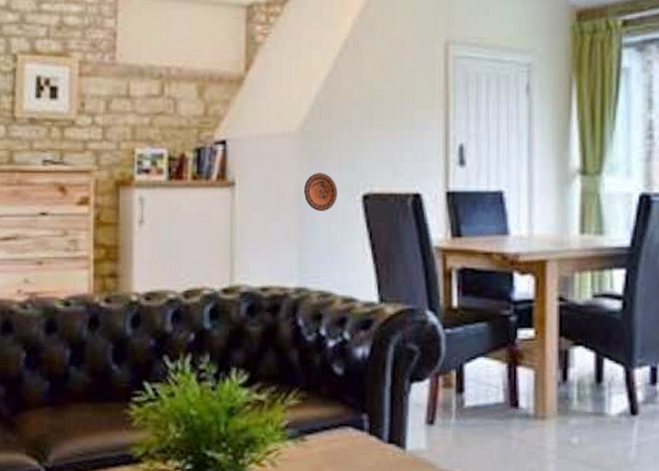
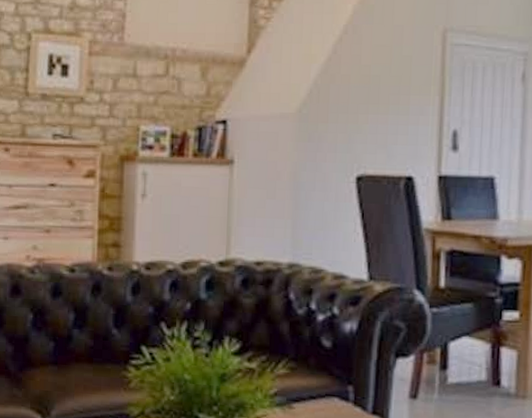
decorative plate: present [303,173,338,211] -> none [299,154,332,191]

